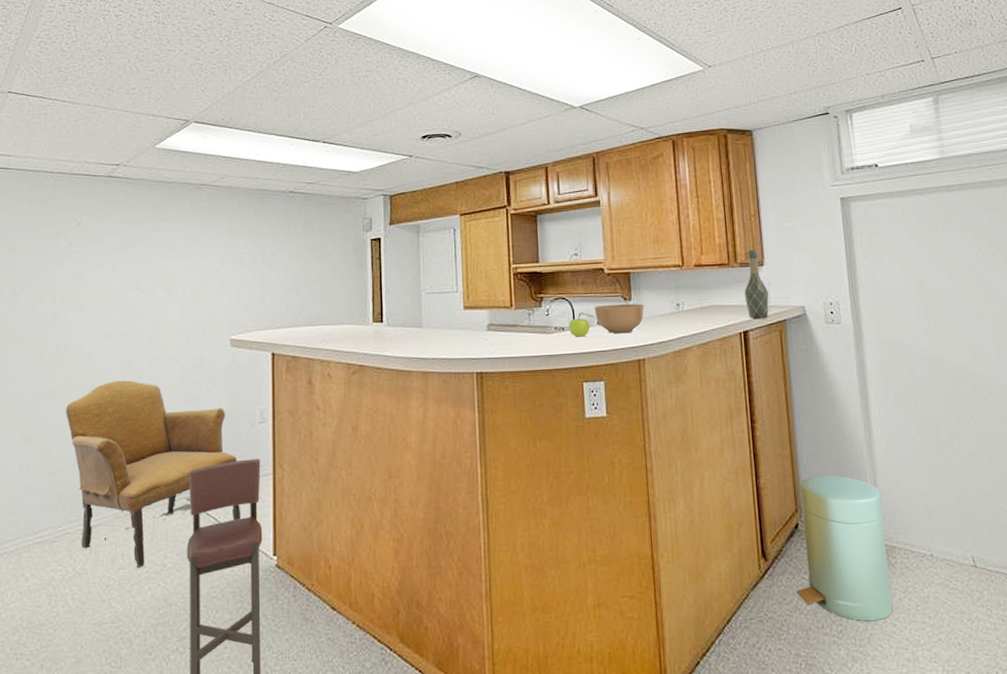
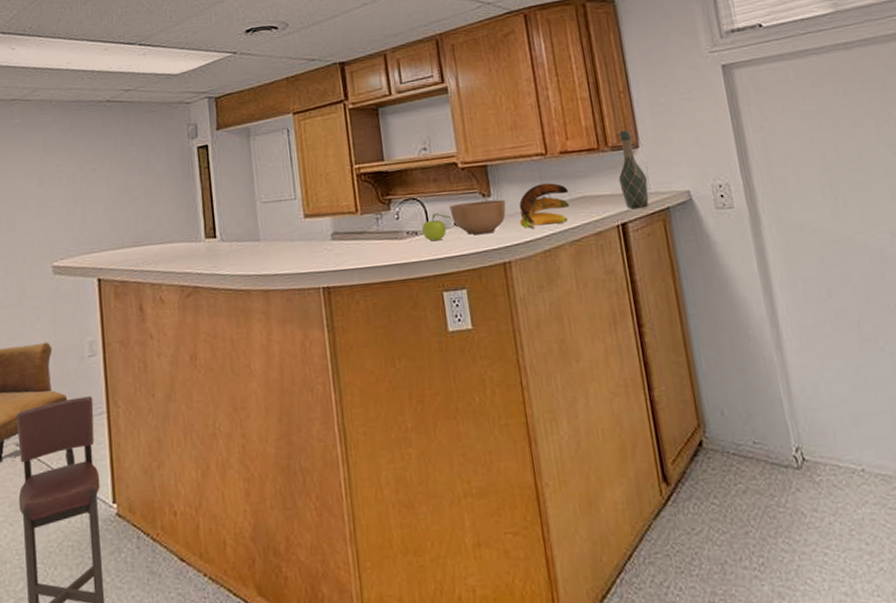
banana: none [655,292,700,333] -> present [519,183,569,230]
trash can: present [796,475,893,622] -> none [700,382,822,551]

